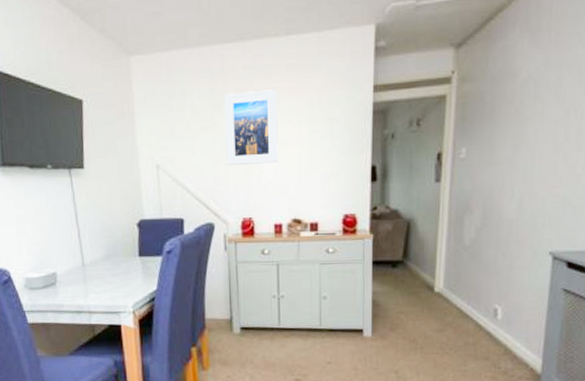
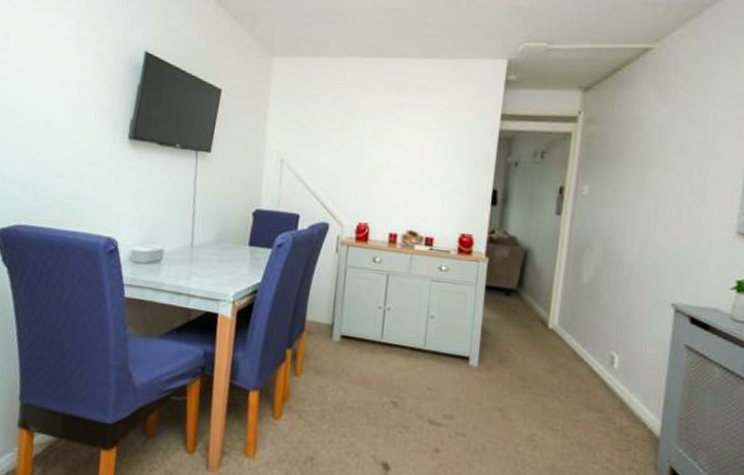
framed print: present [224,89,278,166] -> none [350,102,407,174]

